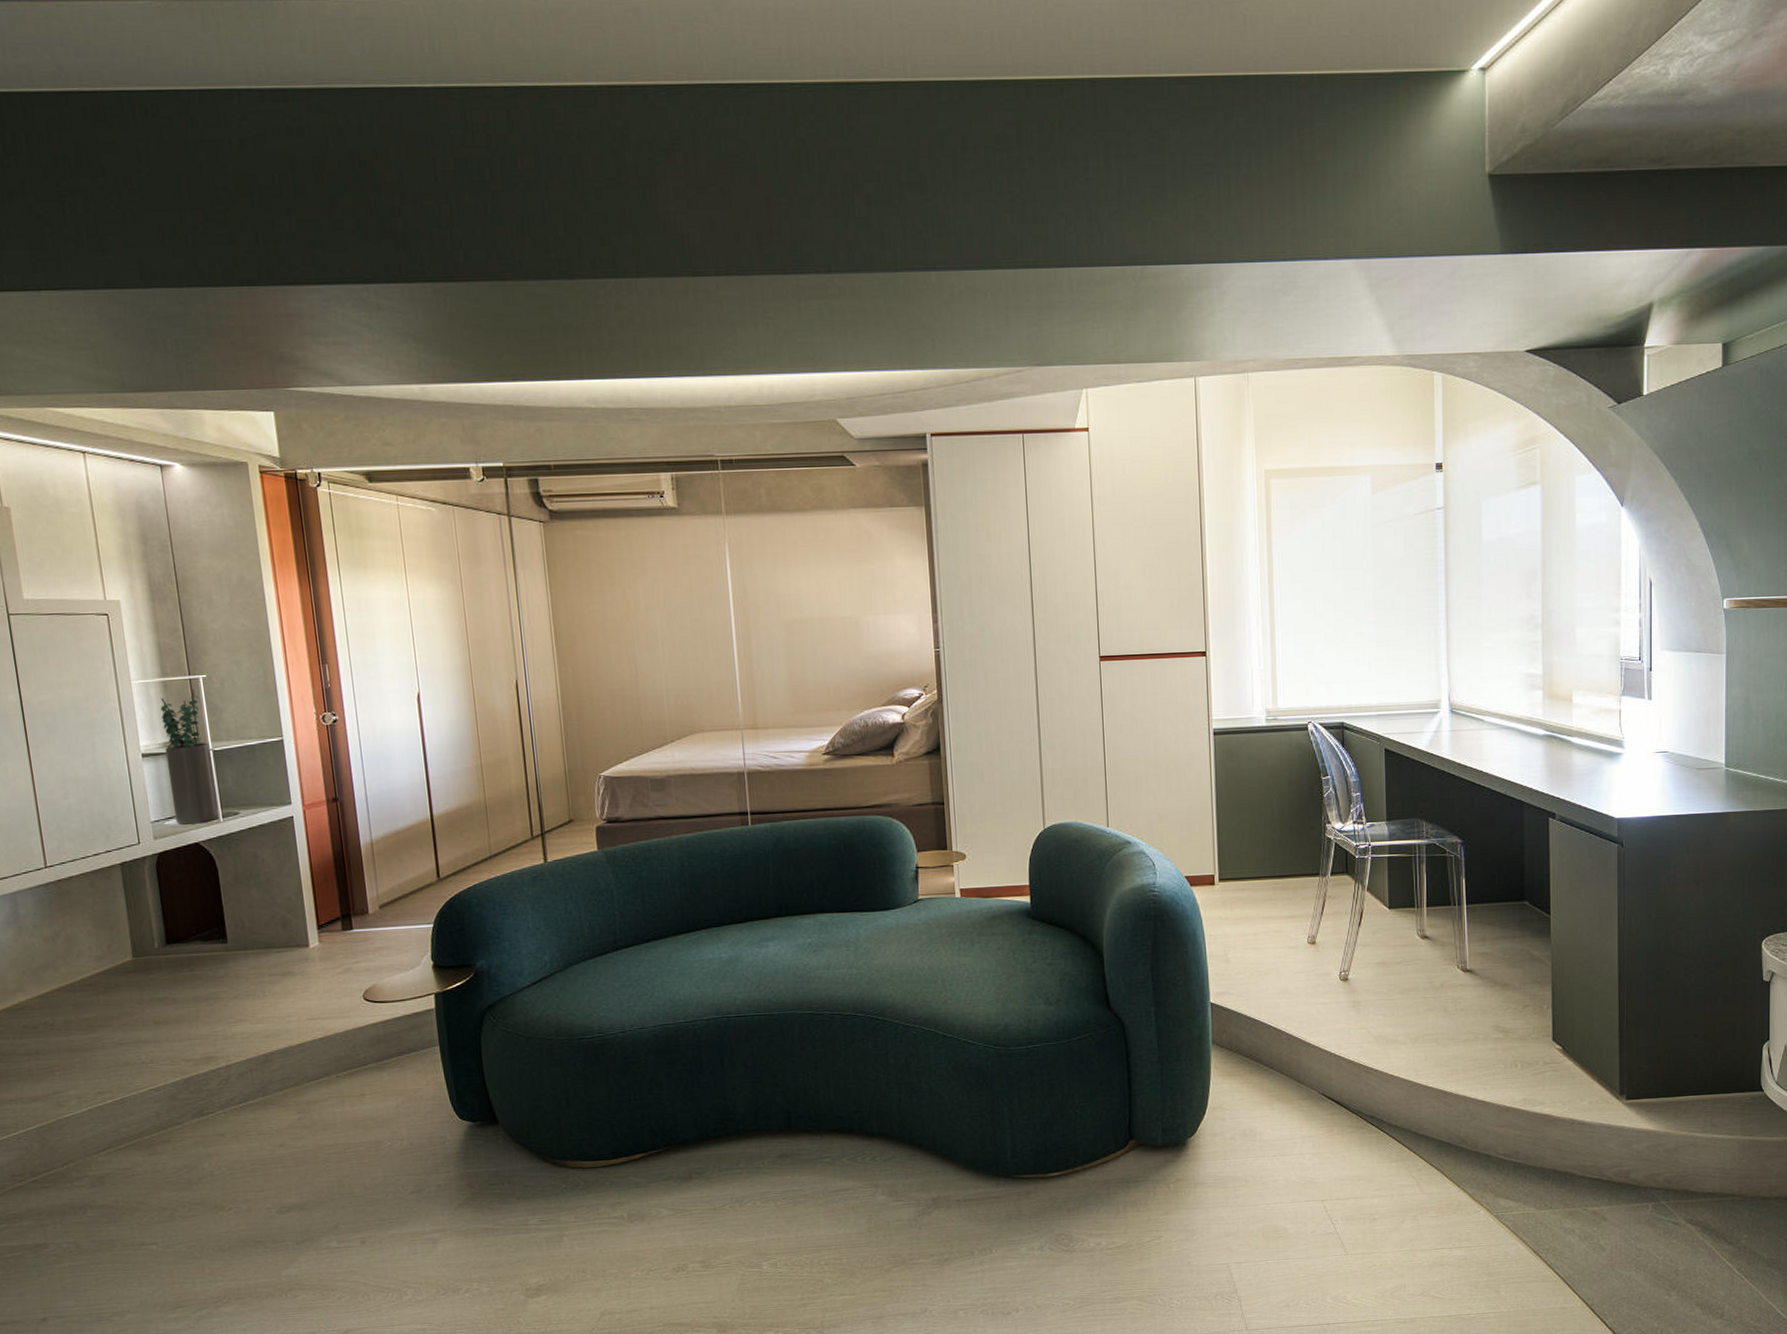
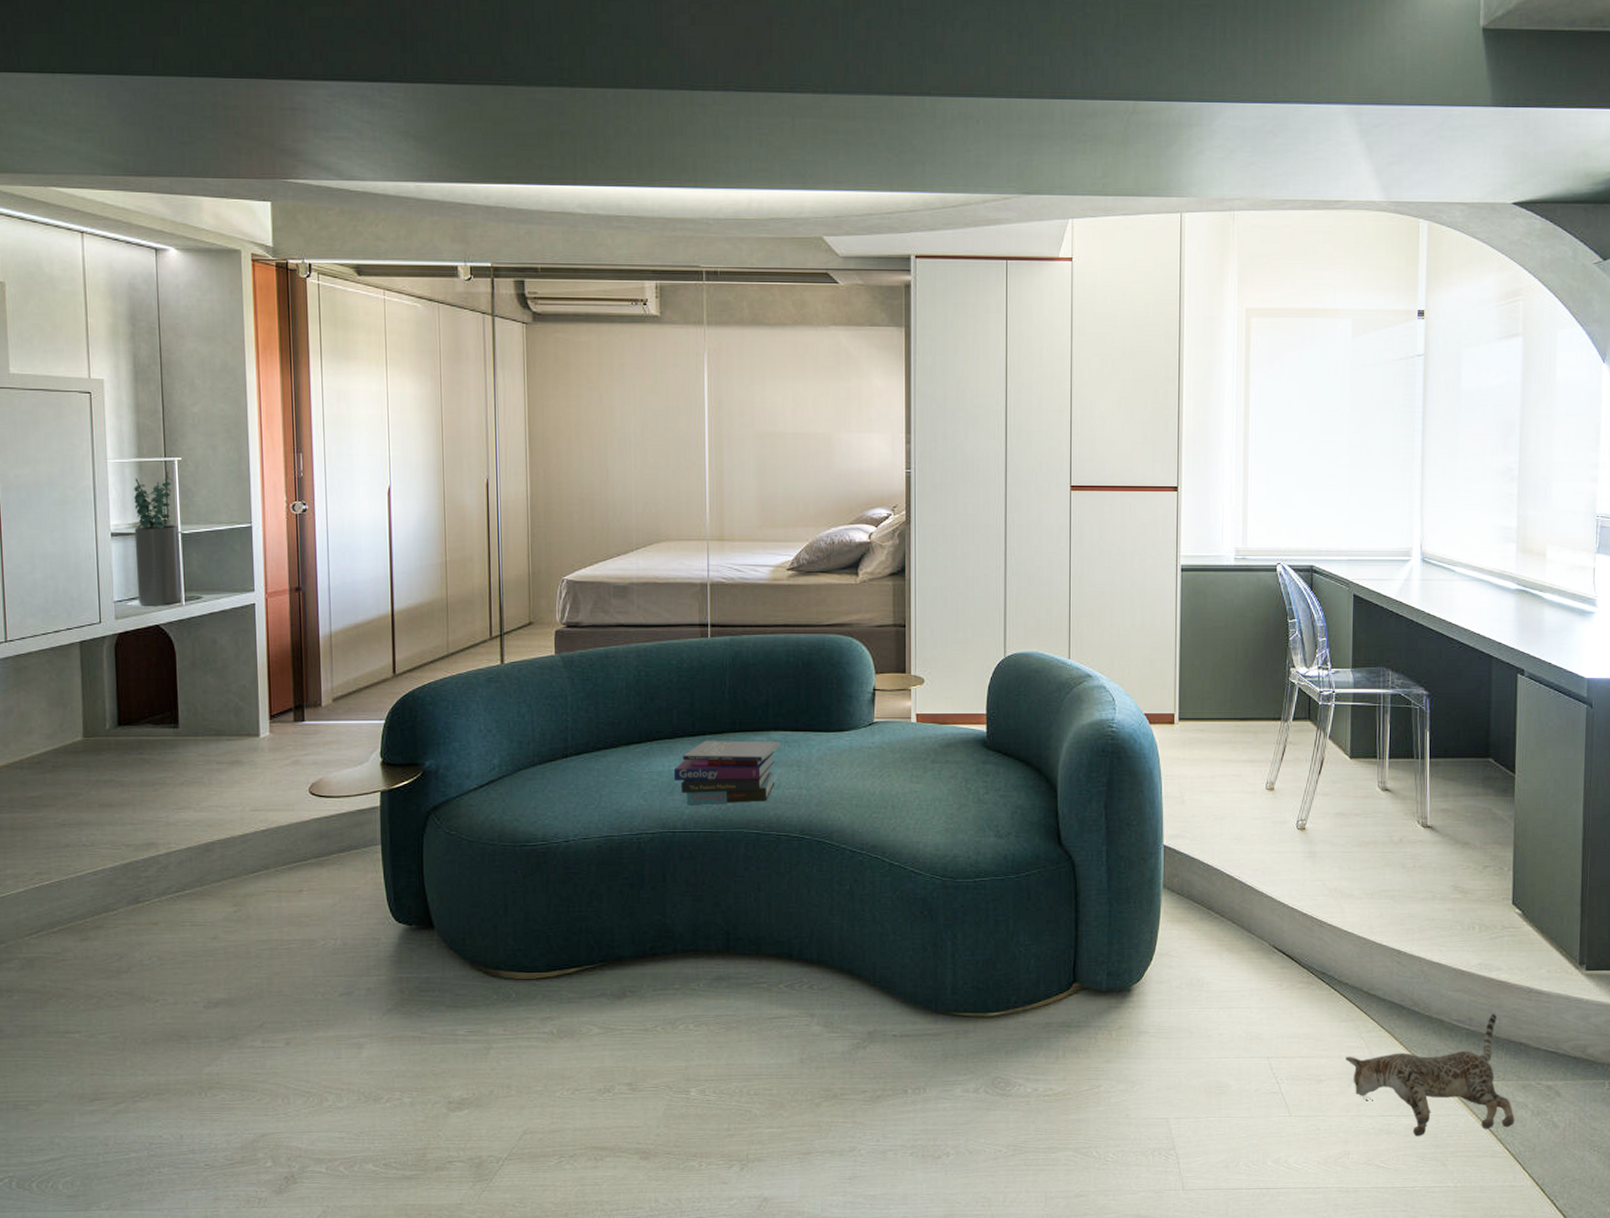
books: none [723,923,829,990] -> present [673,740,781,804]
cat: none [1398,1146,1563,1267] -> present [1346,1014,1515,1136]

